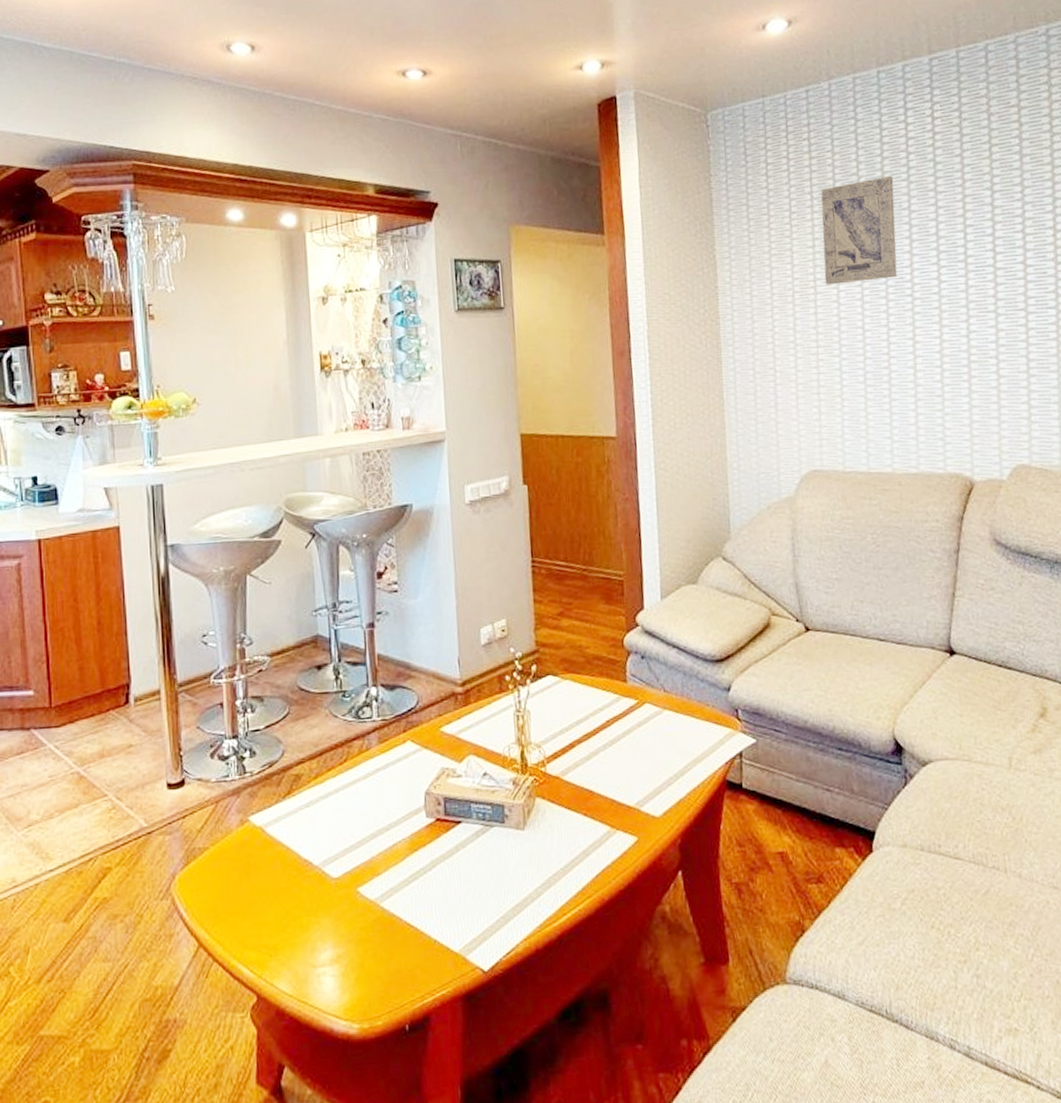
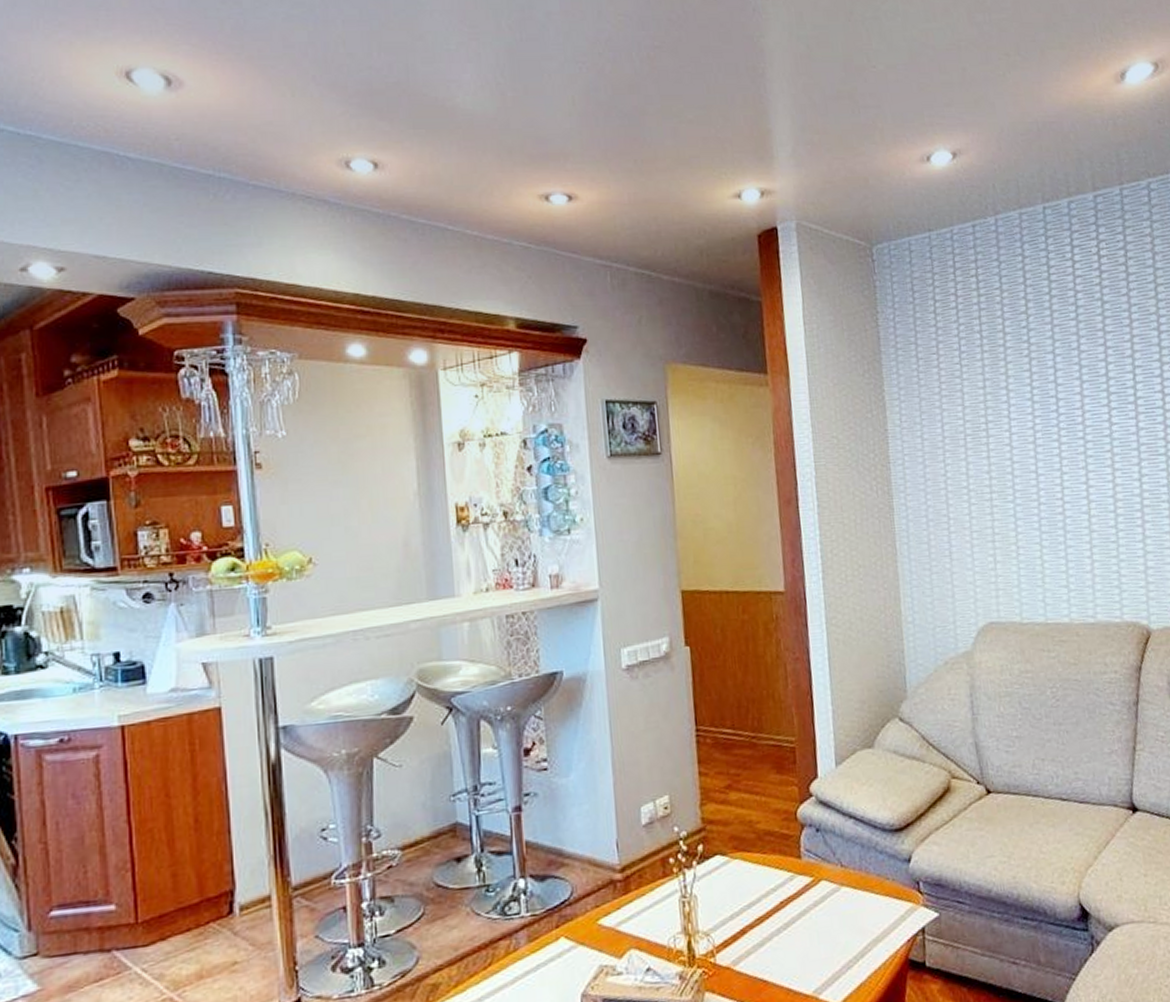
wall art: present [821,175,898,285] -> none [990,314,1069,428]

